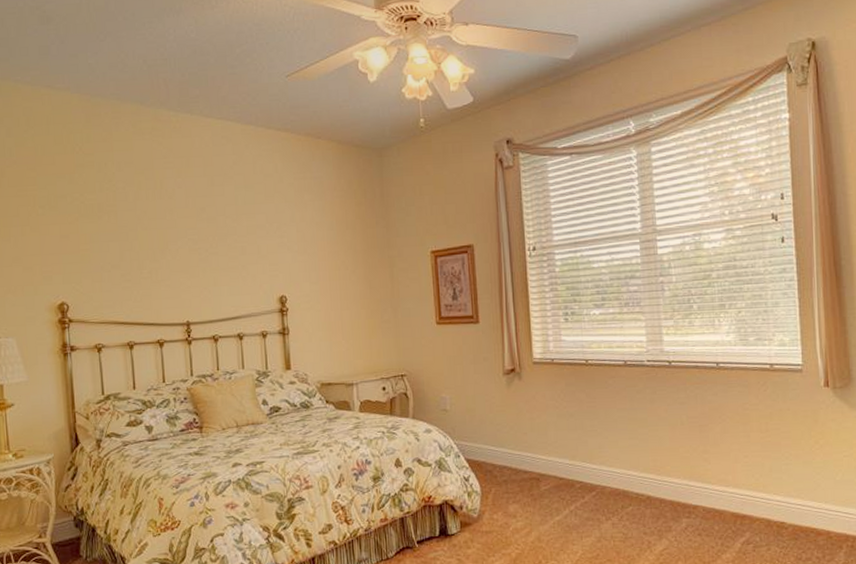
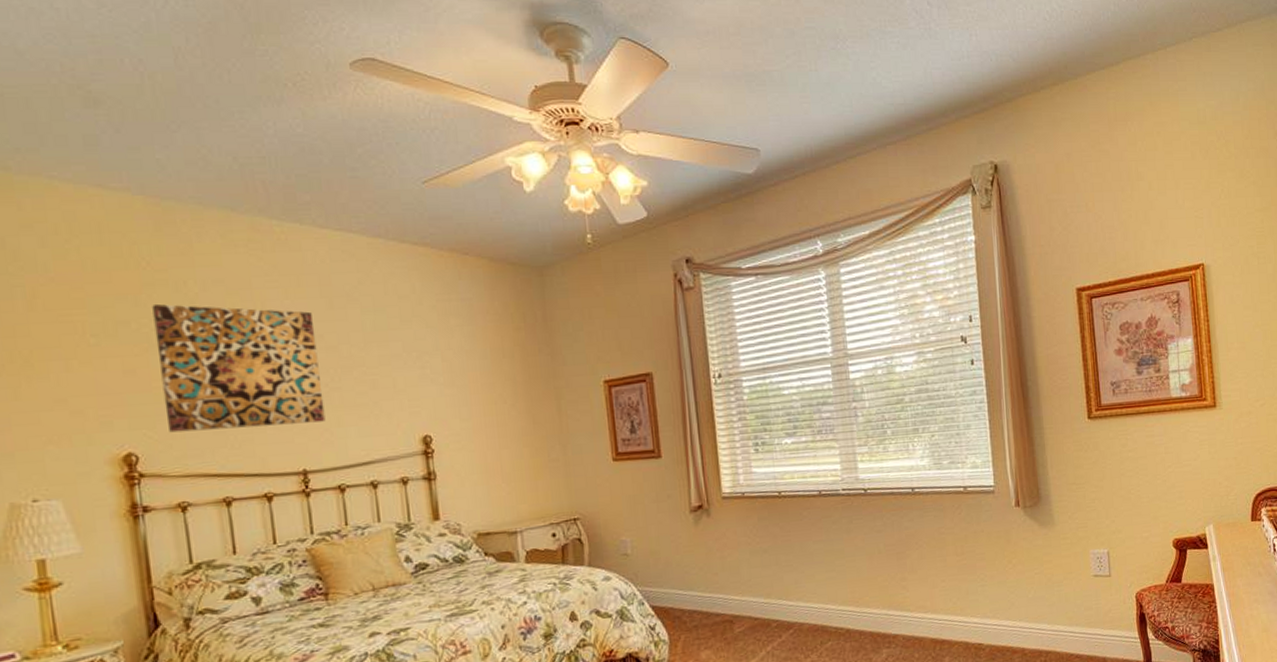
wall art: none [82,182,205,287] -> present [152,304,326,433]

